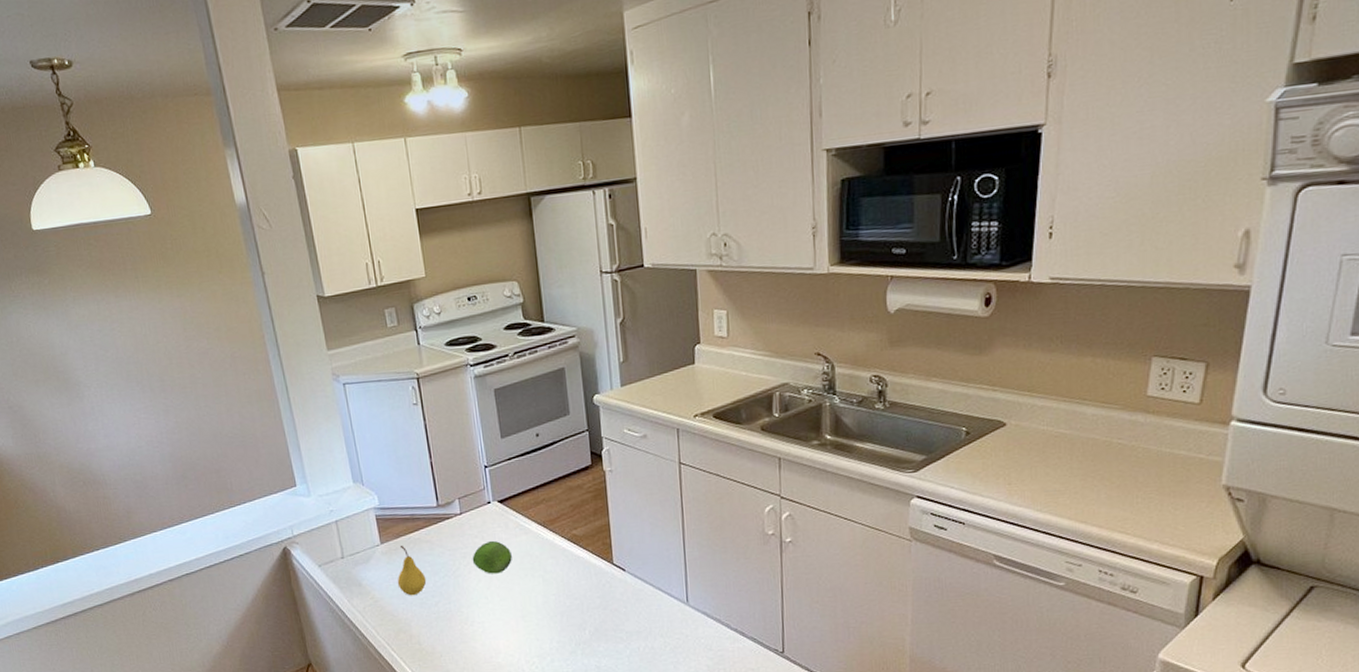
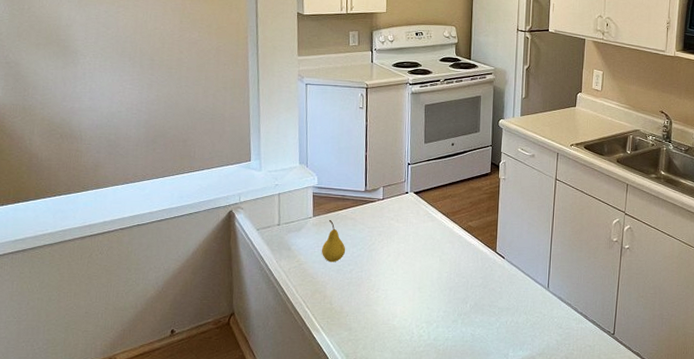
fruit: present [472,540,512,574] -> none [386,223,418,251]

